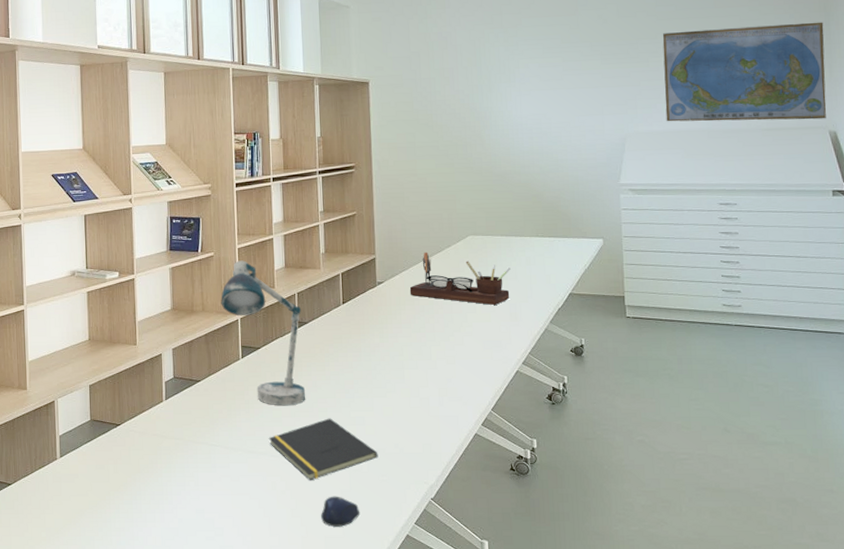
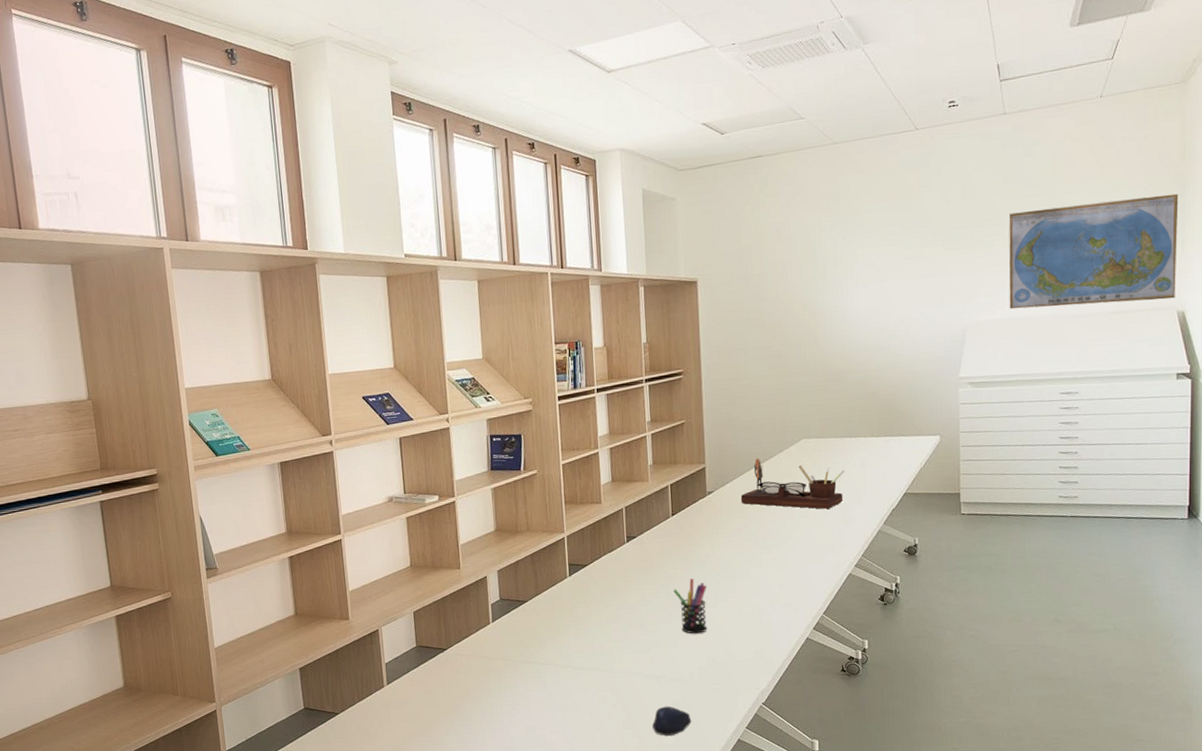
desk lamp: present [221,260,306,406] -> none [546,476,636,622]
notepad: present [268,418,378,481] -> none [598,631,710,693]
pen holder: none [343,367,377,423] -> present [673,579,707,634]

